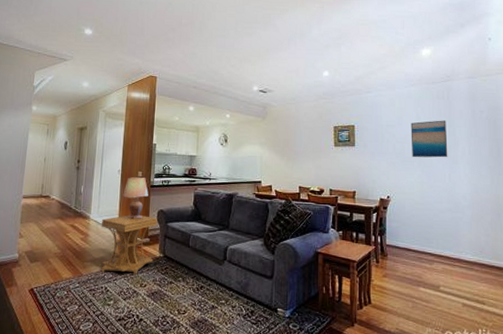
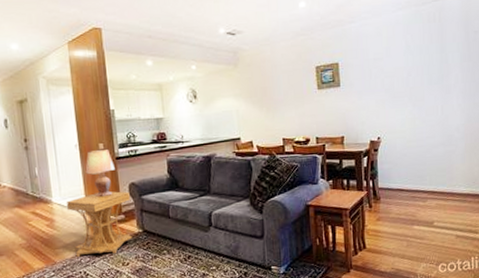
wall art: present [410,120,448,158] -> none [400,46,440,93]

